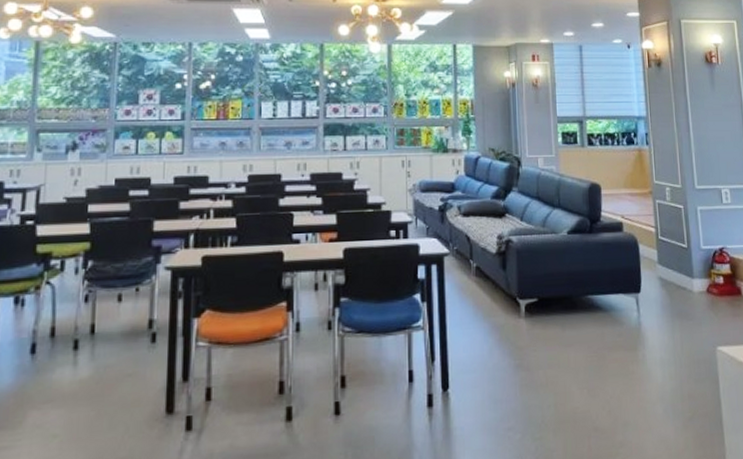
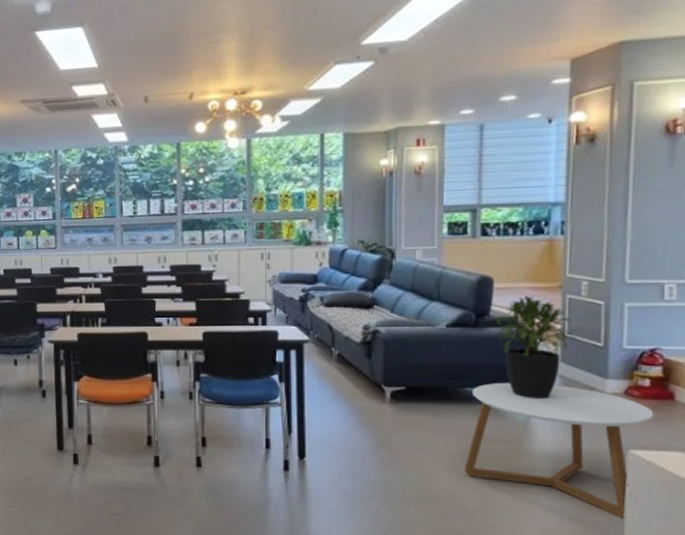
coffee table: none [593,287,730,419] -> present [464,382,654,519]
potted plant: none [604,201,668,303] -> present [494,295,578,400]

